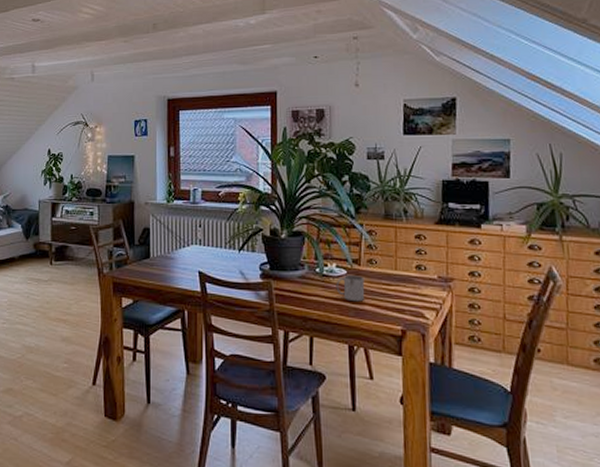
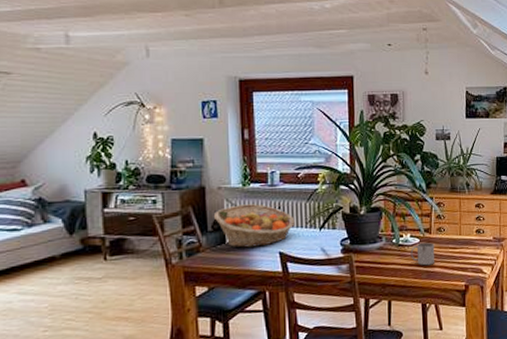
fruit basket: none [140,221,214,264] -> present [213,204,295,248]

